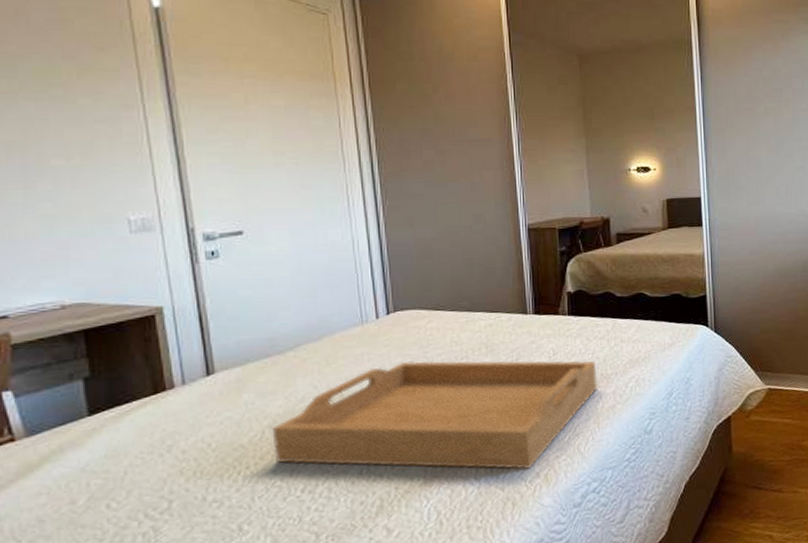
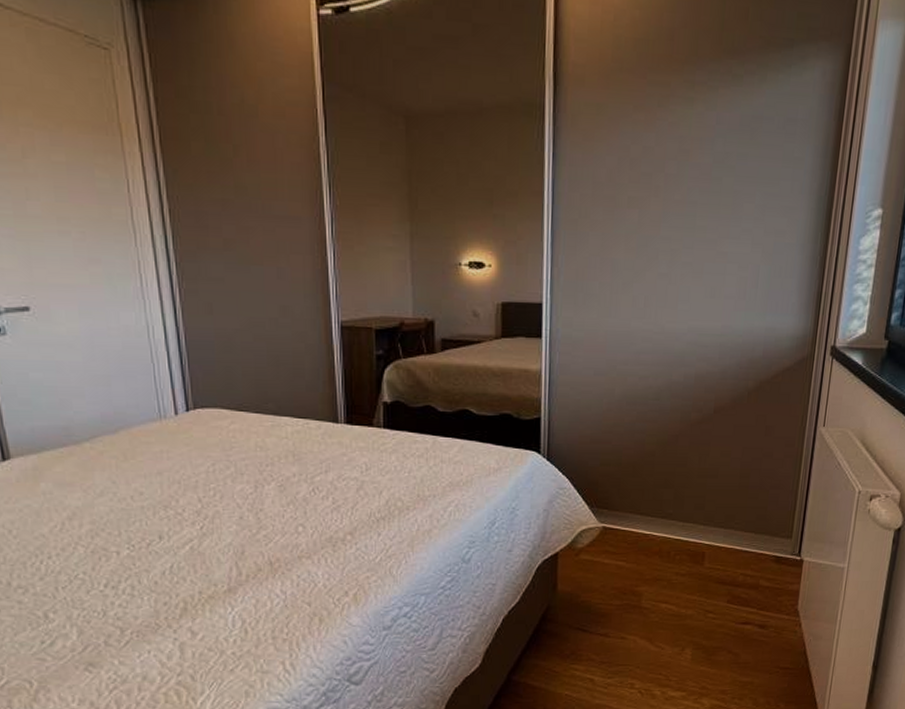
serving tray: present [272,360,598,470] -> none [71,463,414,586]

